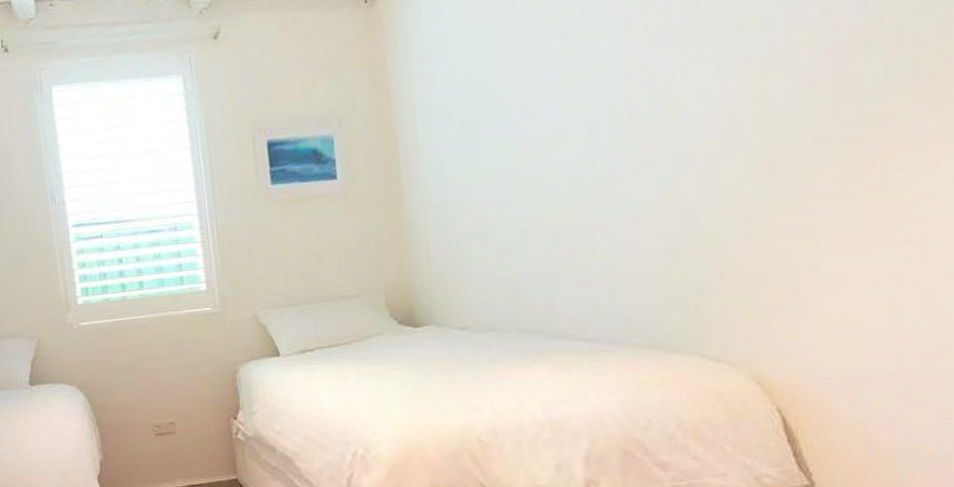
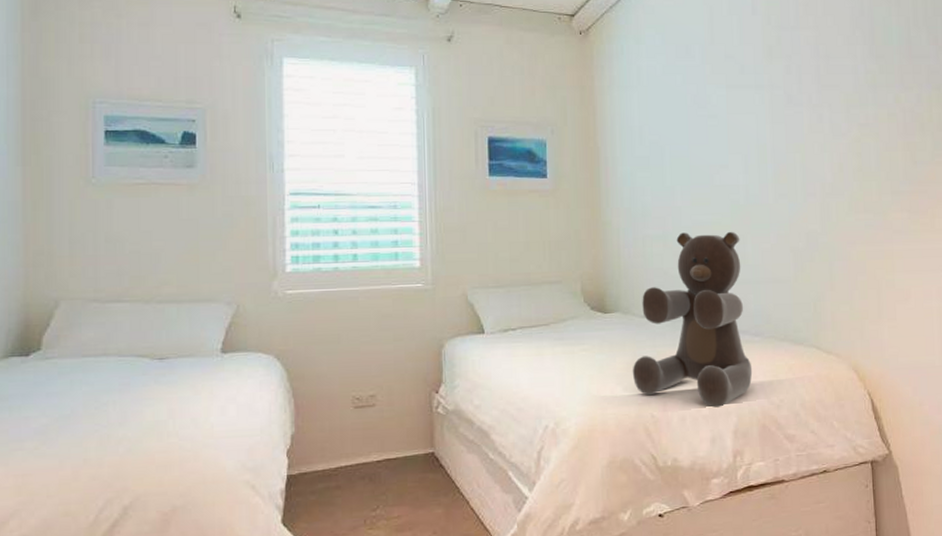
teddy bear: none [451,218,609,430] -> present [632,231,753,408]

